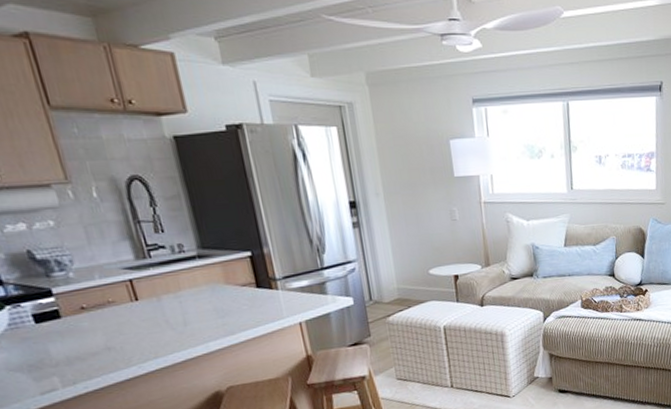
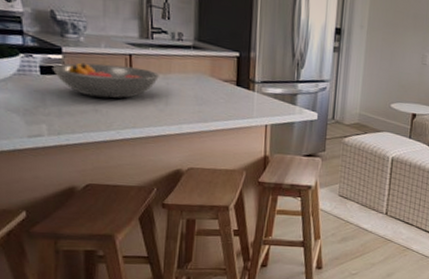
fruit bowl: none [46,292,169,335] -> present [52,62,159,99]

